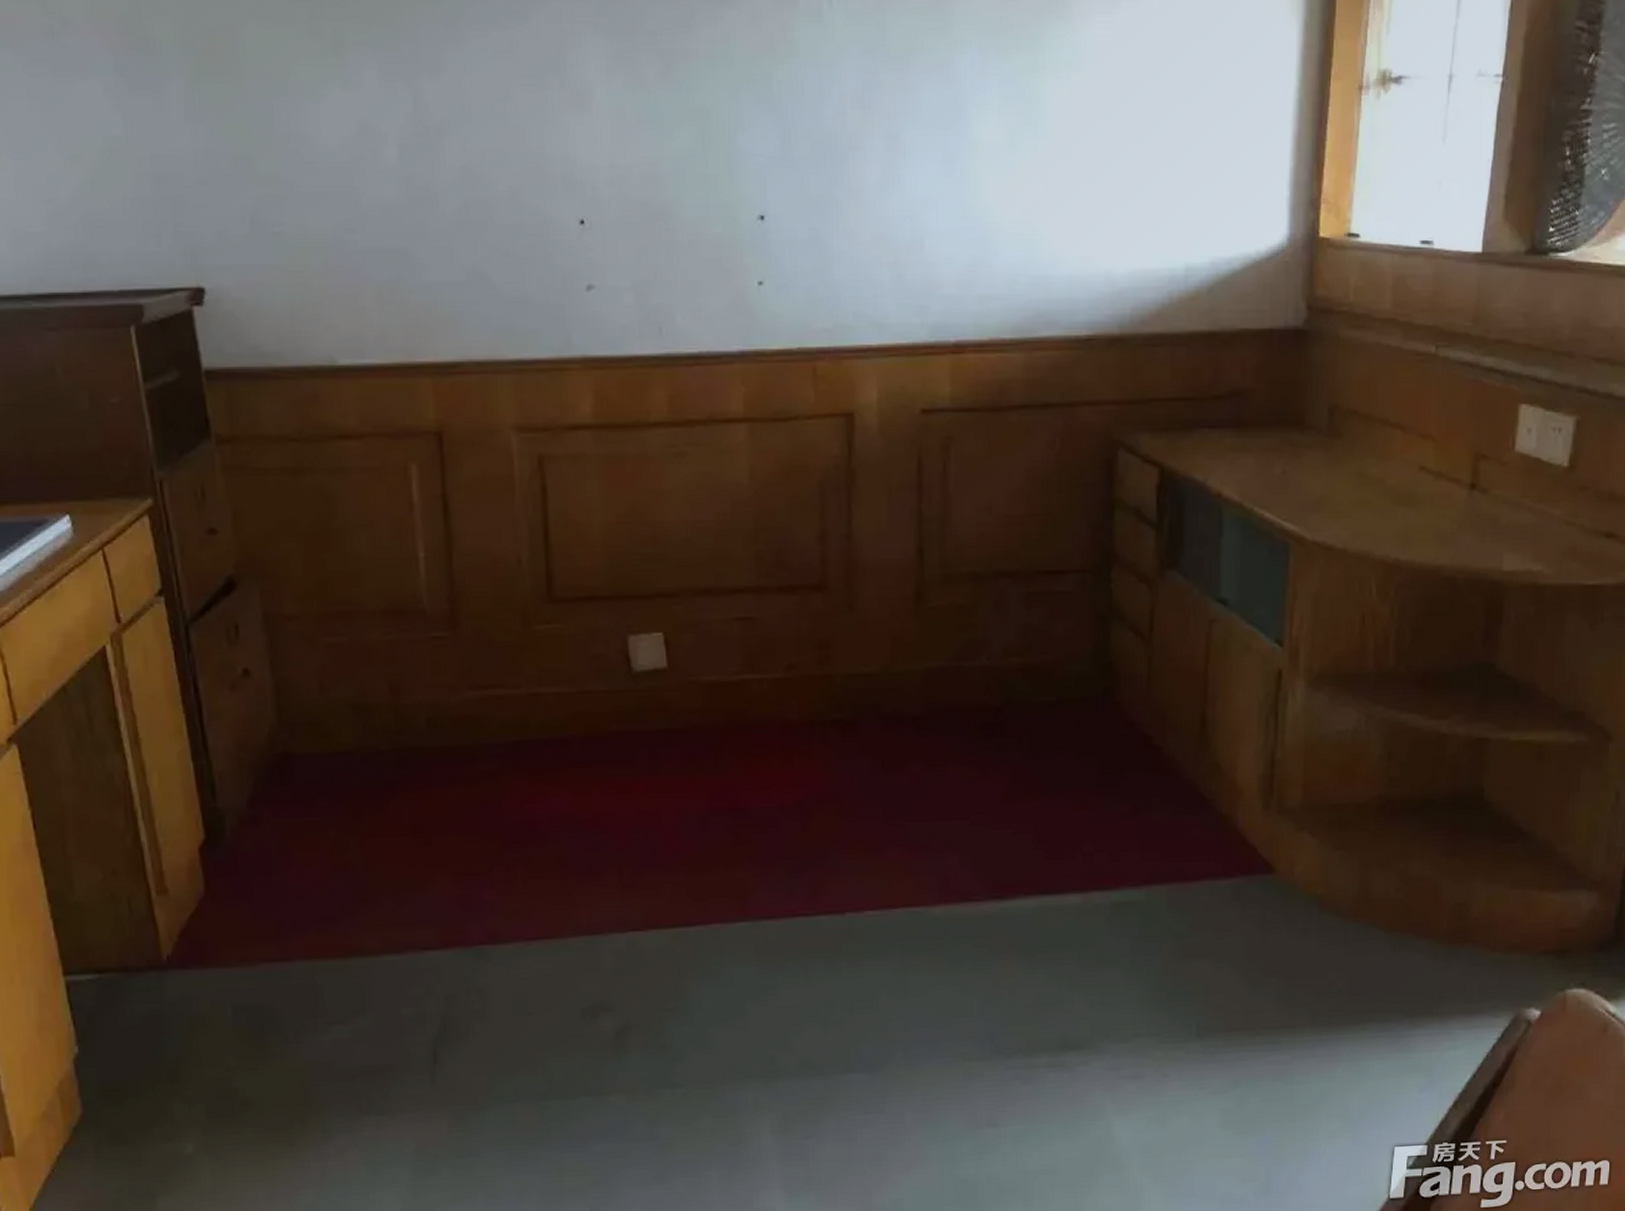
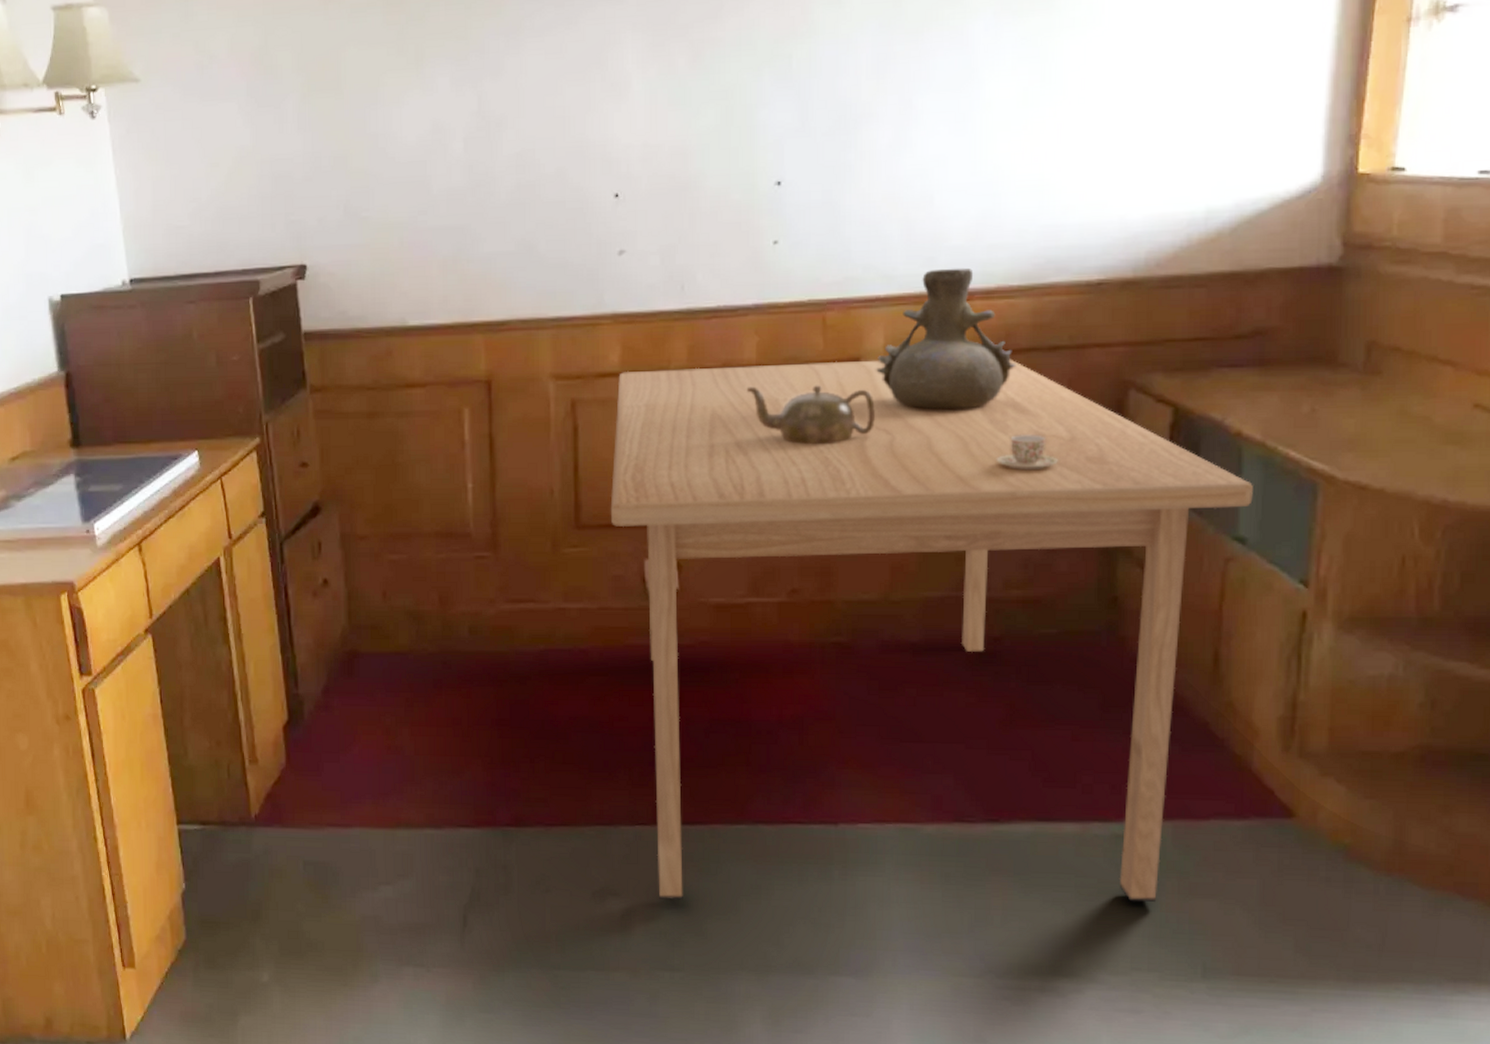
table: none [587,415,1233,1012] -> present [610,359,1253,902]
teapot: none [735,441,870,507] -> present [748,385,875,445]
vase: none [870,318,1010,469] -> present [876,267,1016,410]
teacup: none [994,496,1053,533] -> present [997,434,1058,471]

